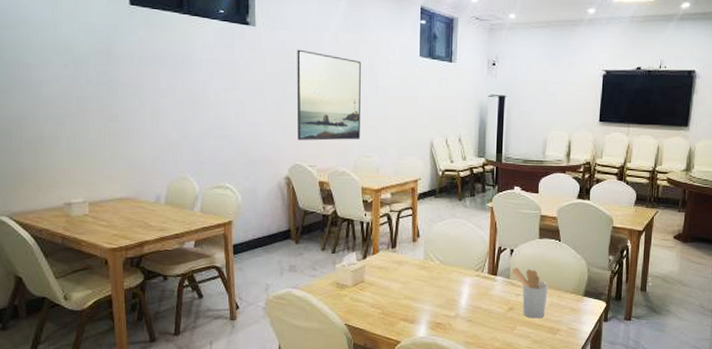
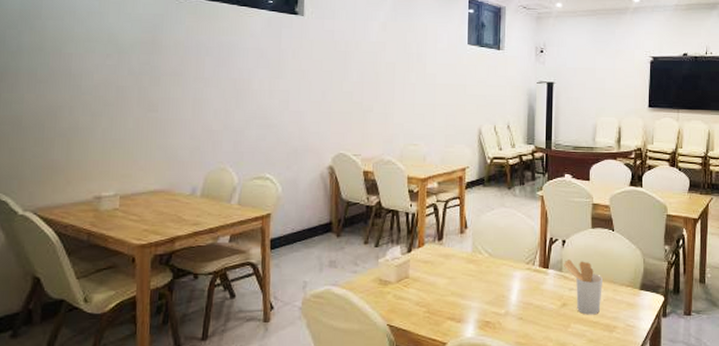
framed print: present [296,49,361,141] -> none [342,38,409,129]

